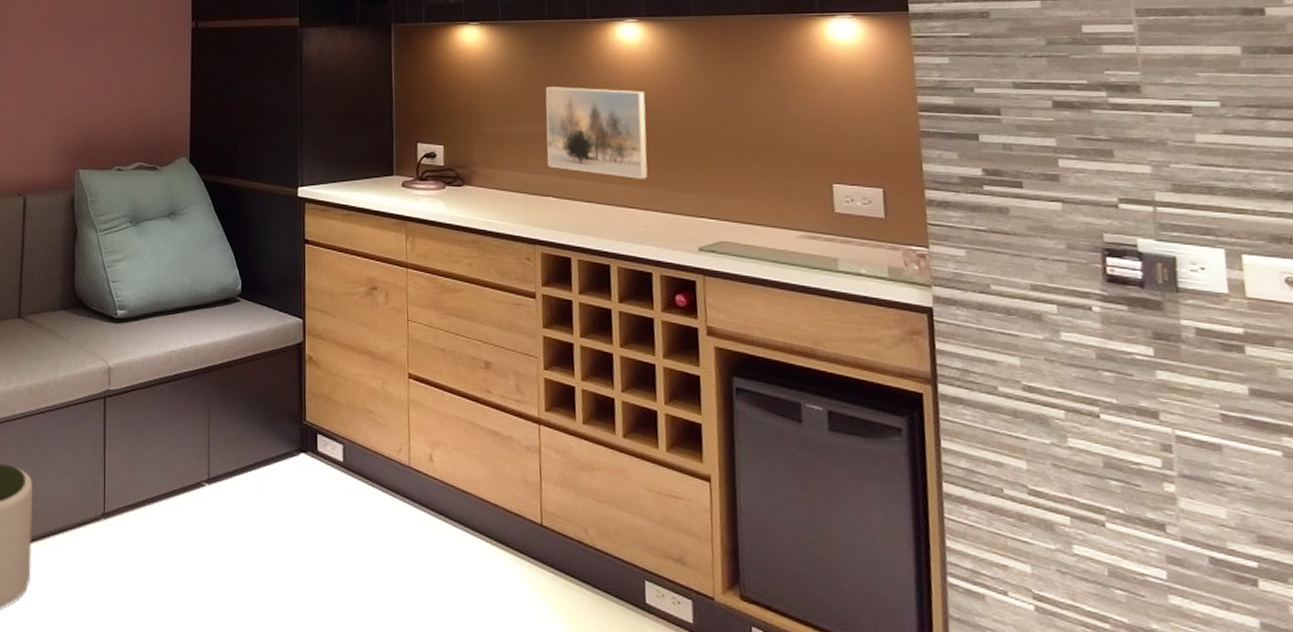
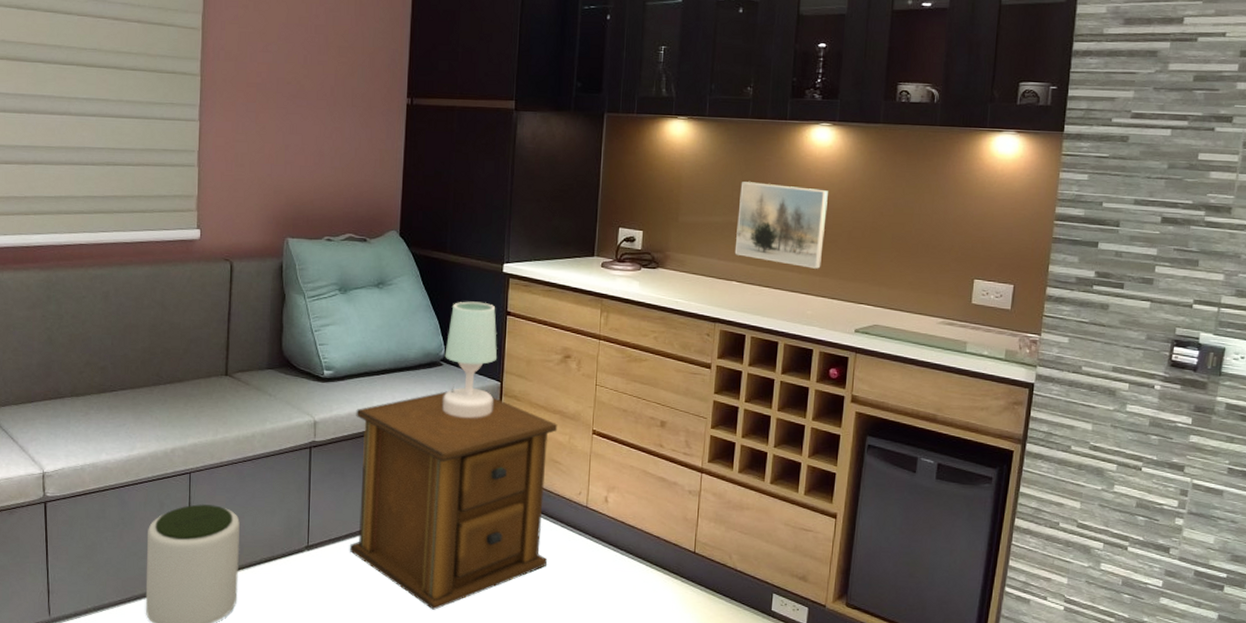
side table: none [148,330,370,595] -> present [349,391,558,610]
table lamp: none [241,229,298,361] -> present [442,301,498,418]

